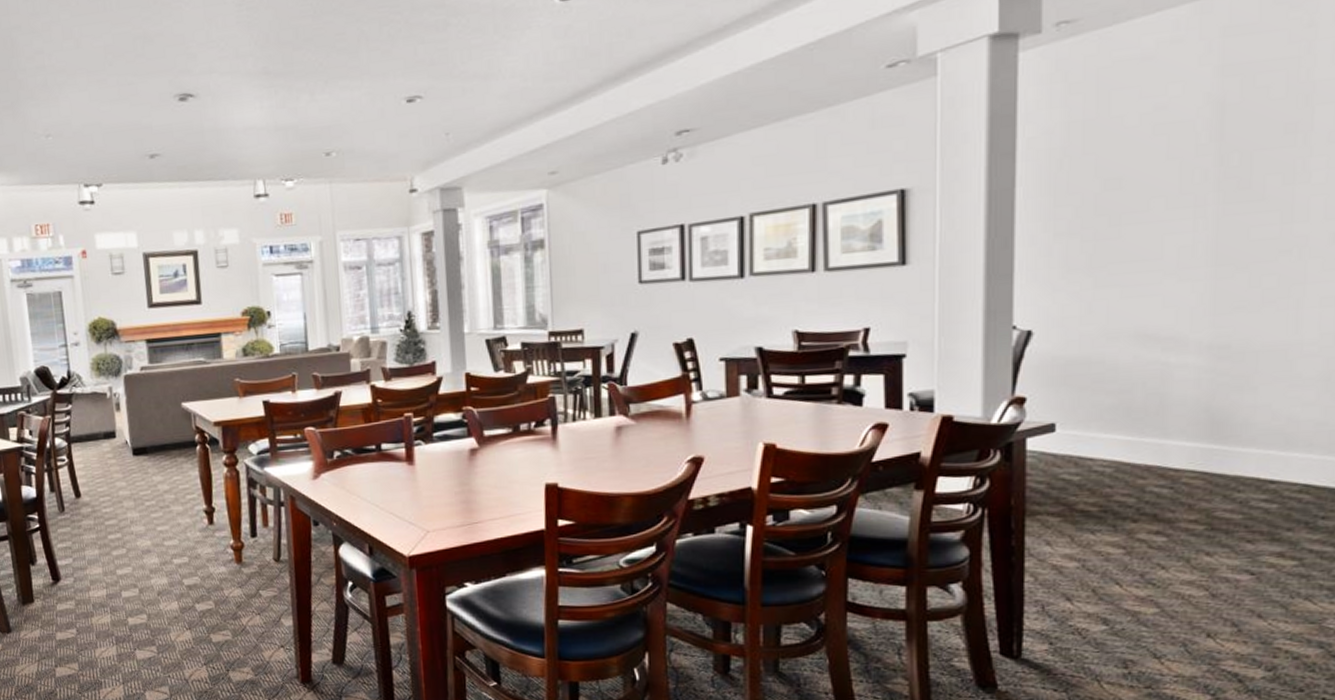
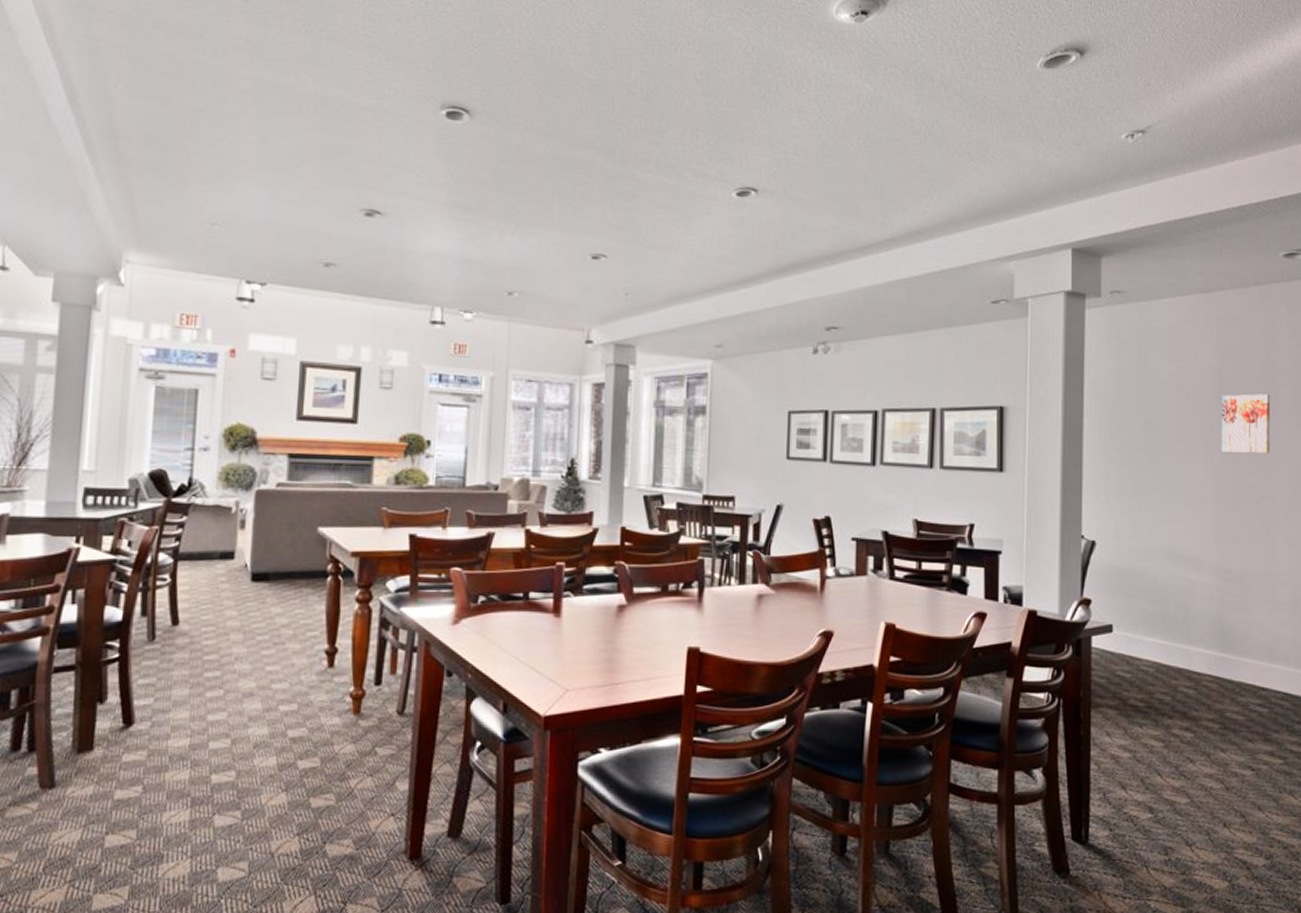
wall art: none [1219,118,1300,204] -> present [1221,394,1270,454]

